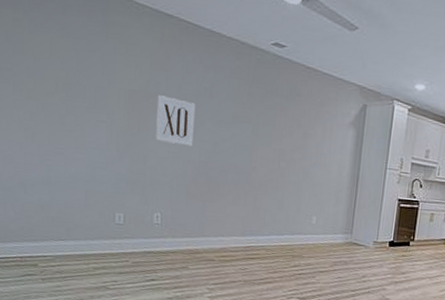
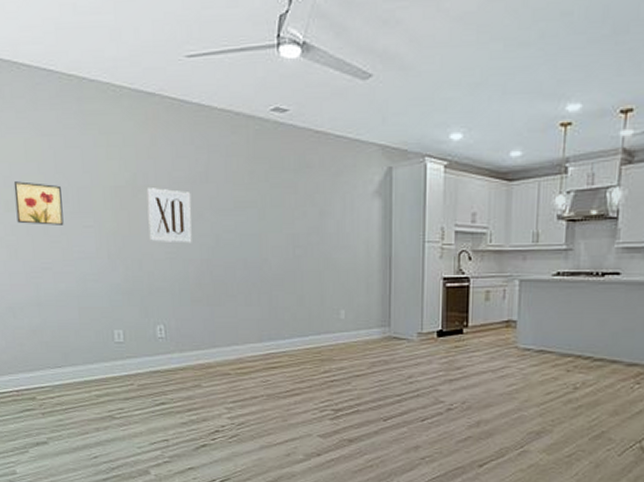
wall art: none [36,74,80,117] -> present [13,181,64,225]

